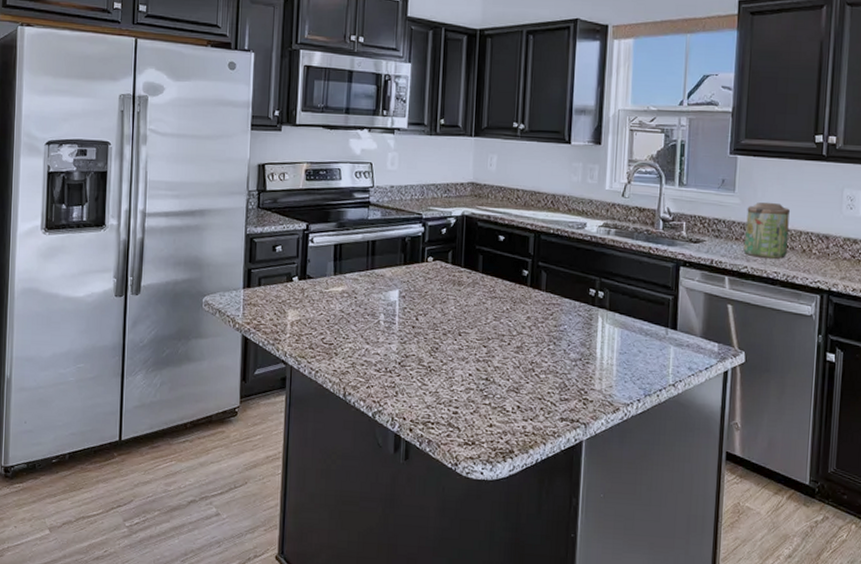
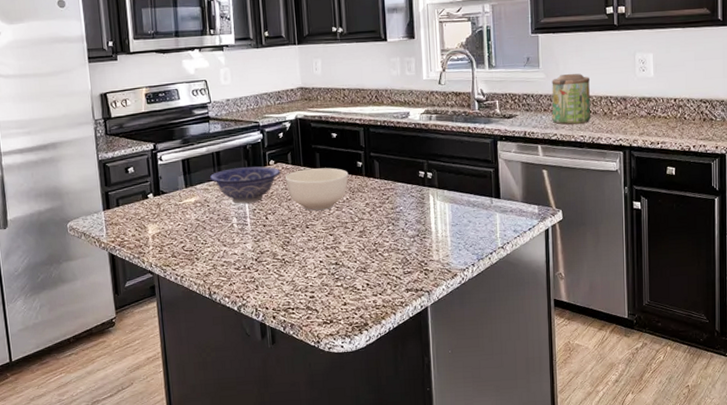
decorative bowl: none [361,260,439,301] -> present [209,166,281,204]
bowl: none [442,271,512,318] -> present [284,167,349,211]

